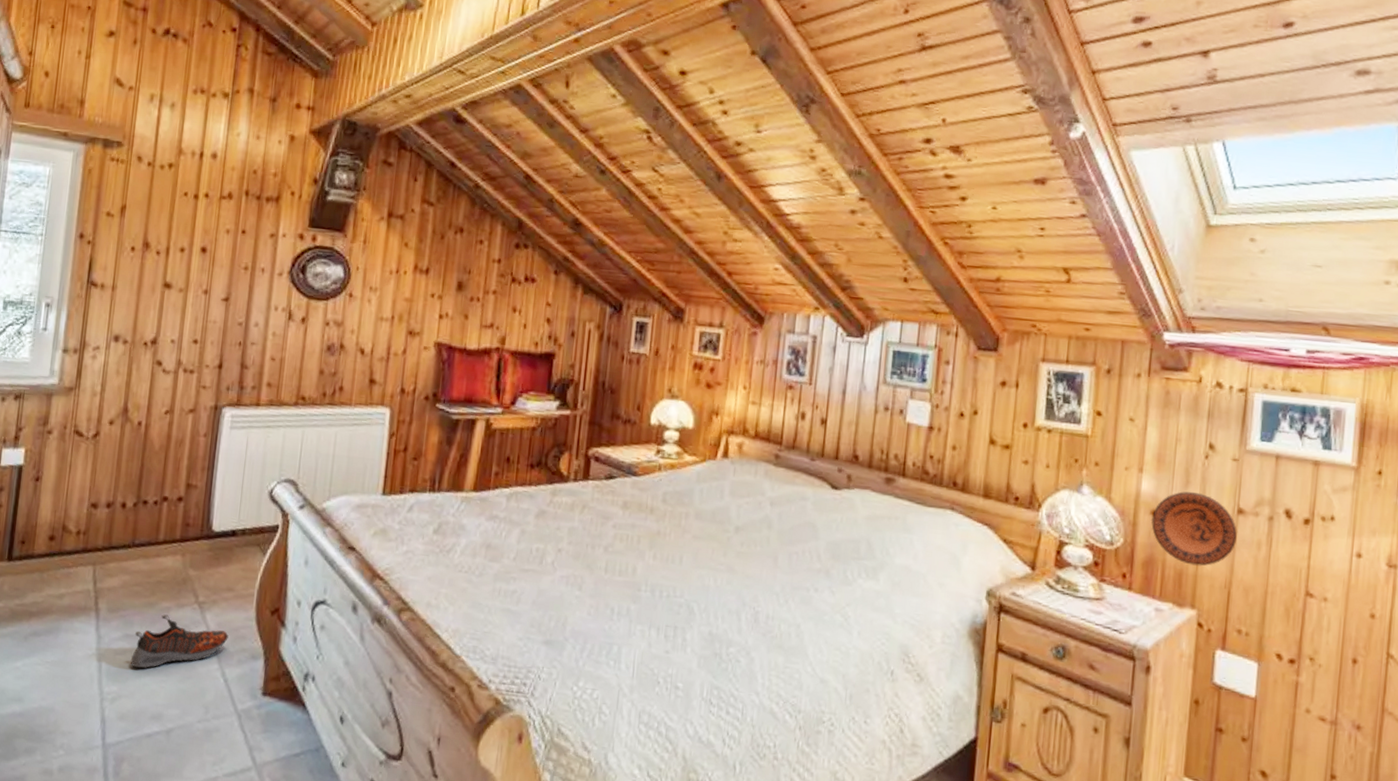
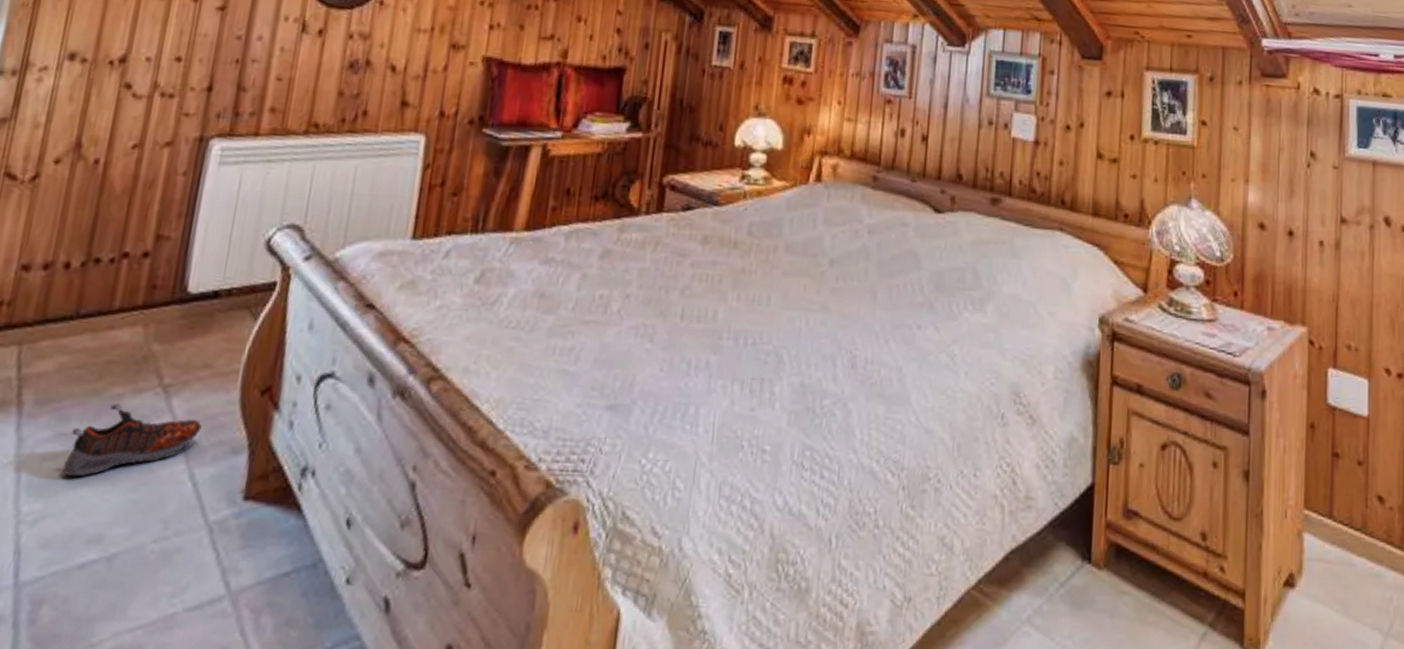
decorative plate: present [1150,491,1238,567] -> none [1258,201,1342,280]

